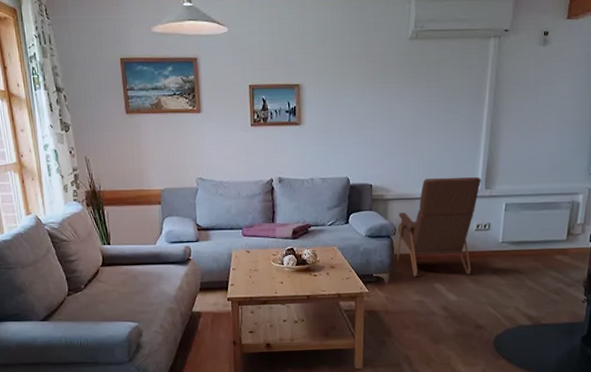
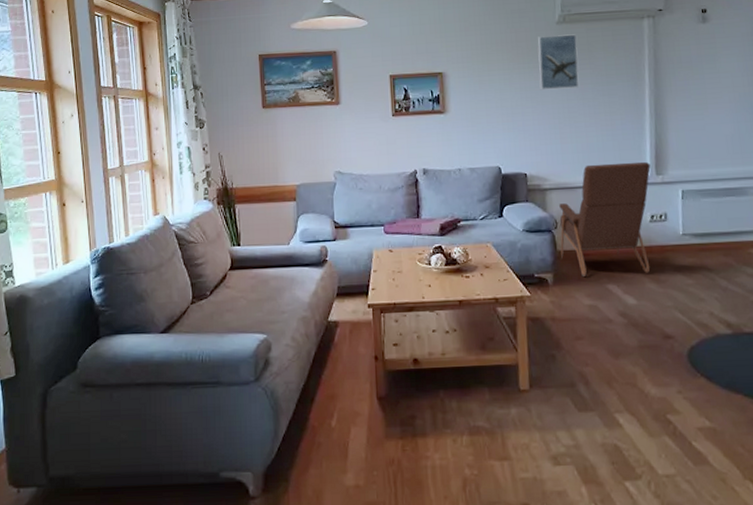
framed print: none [389,51,427,106] -> present [538,34,579,90]

